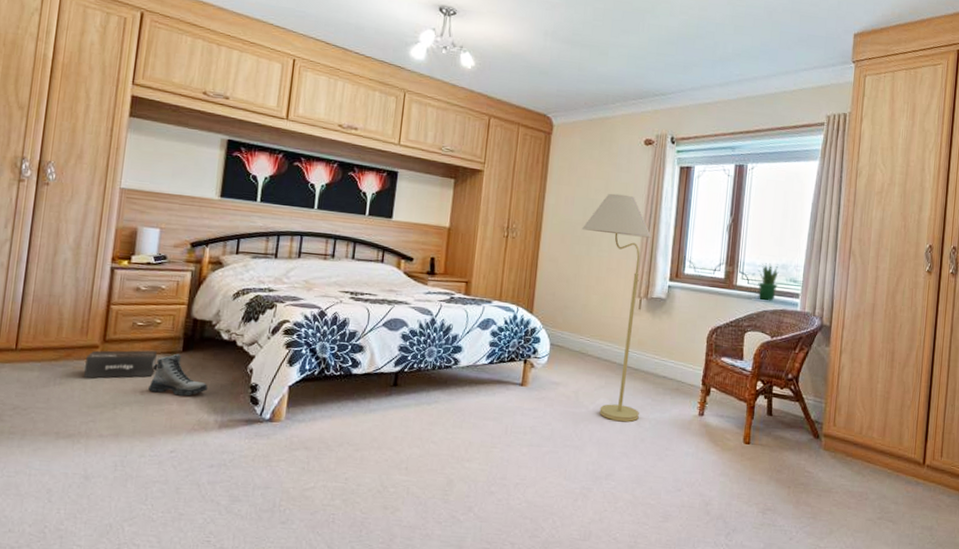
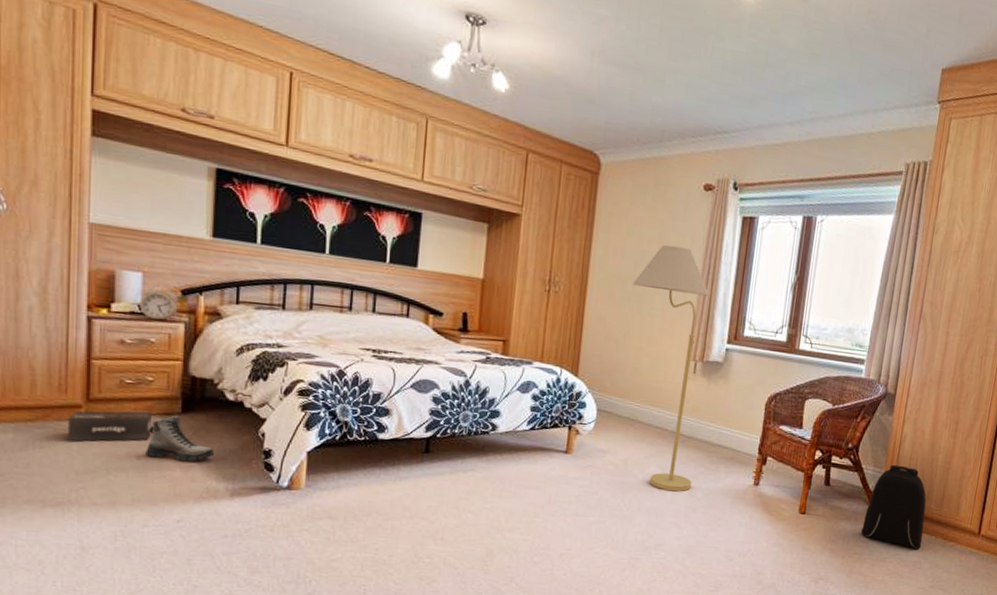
alarm clock: none [155,238,187,271] -> present [139,284,178,322]
planter: present [757,263,779,302] -> none [821,326,845,368]
backpack: none [806,394,869,480] -> present [861,464,927,550]

